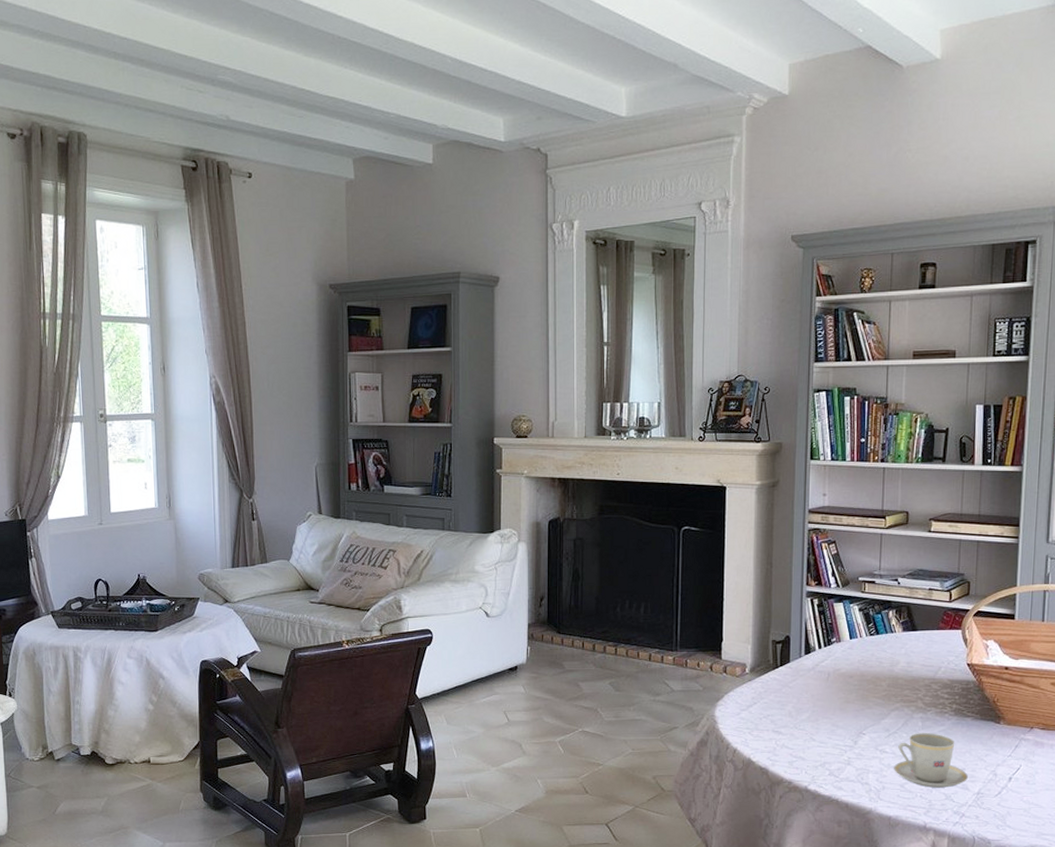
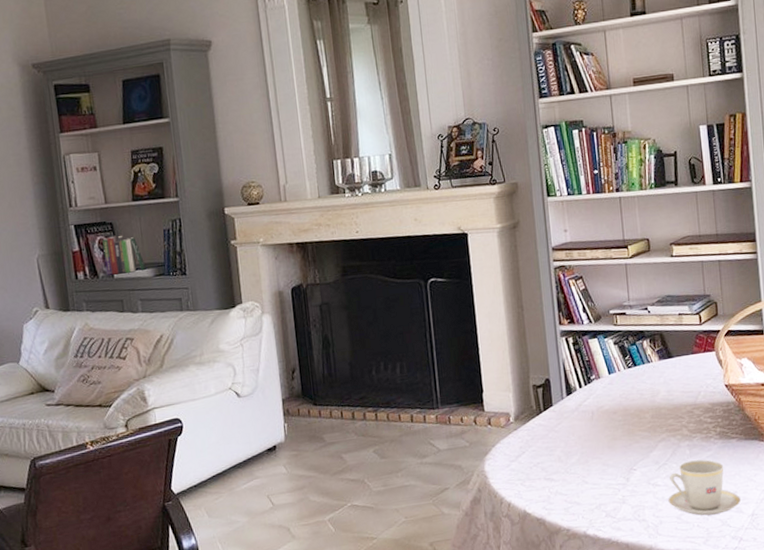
books: none [377,453,415,489] -> present [102,235,146,275]

